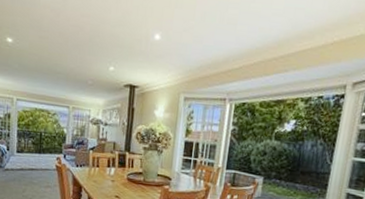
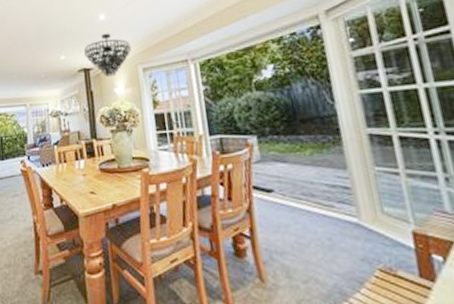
chandelier: none [133,54,179,99] -> present [84,33,131,77]

